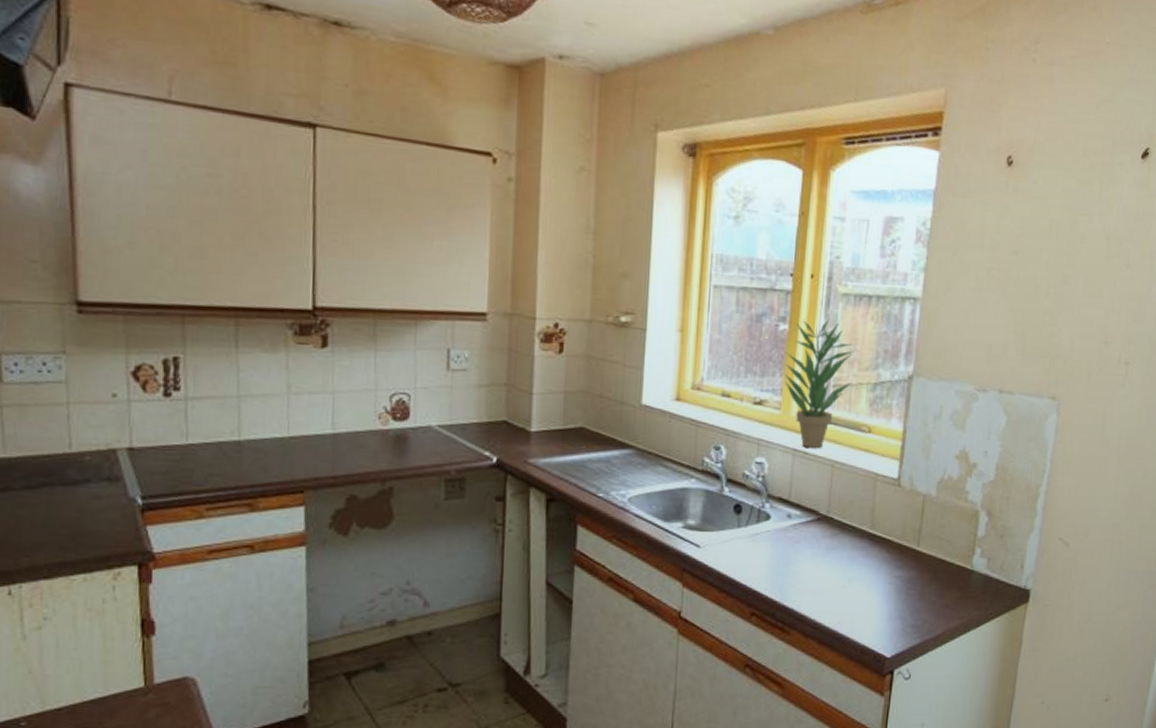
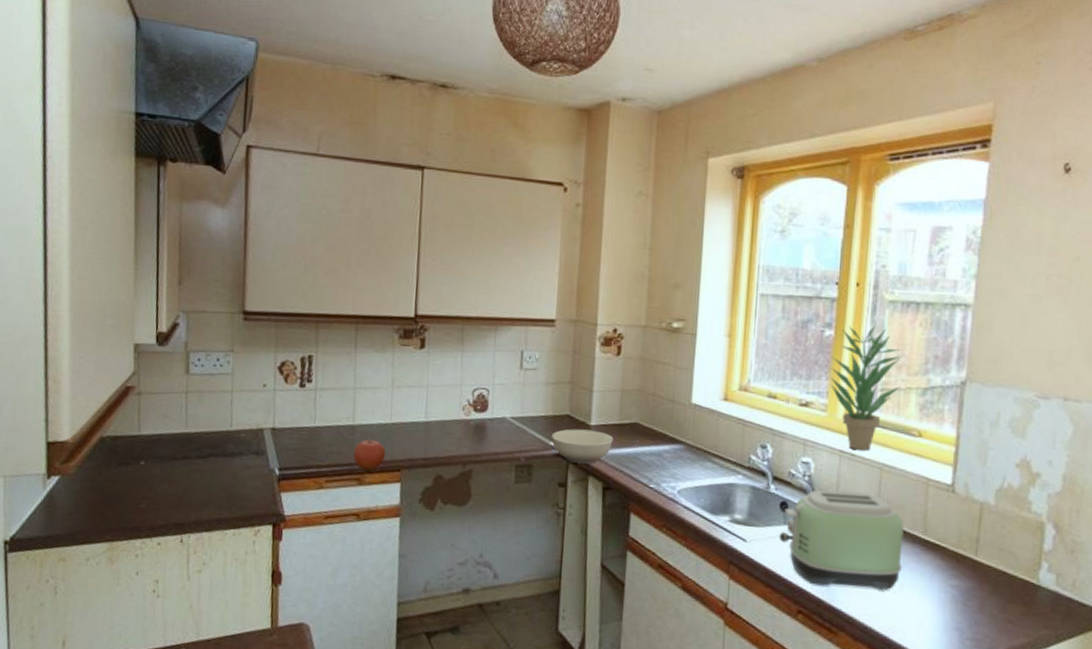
fruit: none [241,457,284,494] -> present [353,439,386,471]
bowl: none [486,436,557,474] -> present [551,429,614,464]
toaster: none [732,490,853,586] -> present [778,490,904,590]

